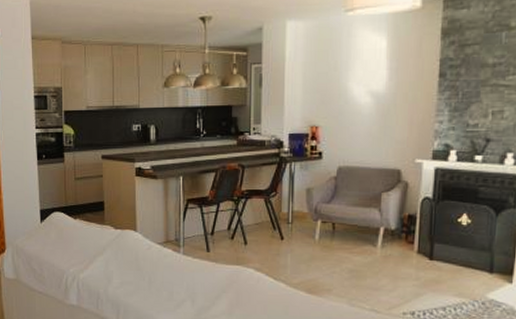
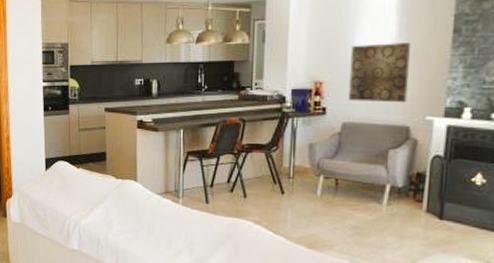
wall art: none [343,87,400,146] -> present [348,43,410,103]

